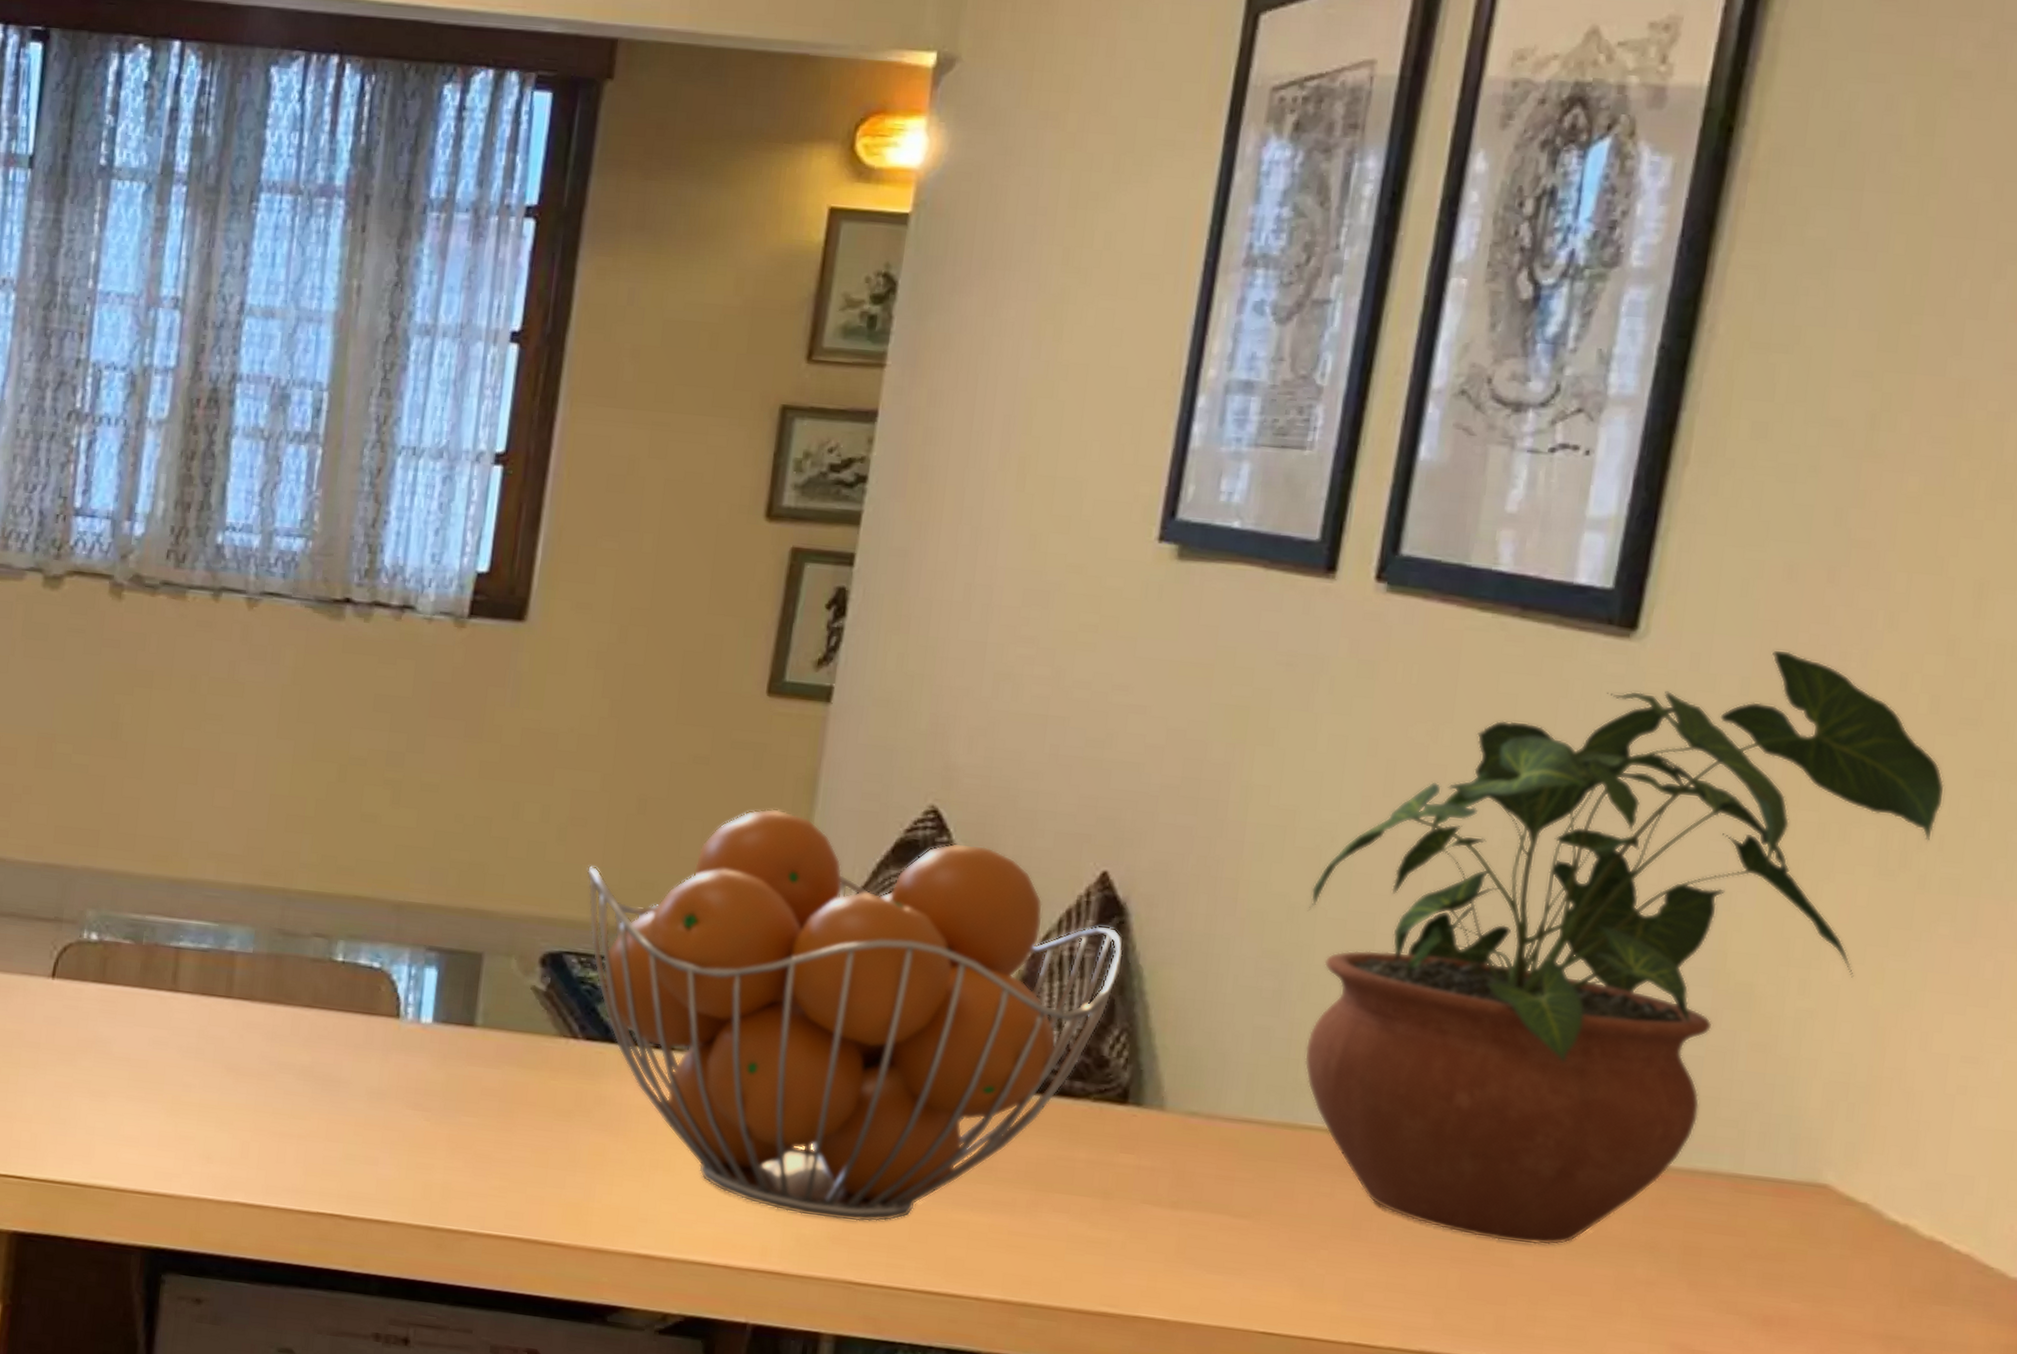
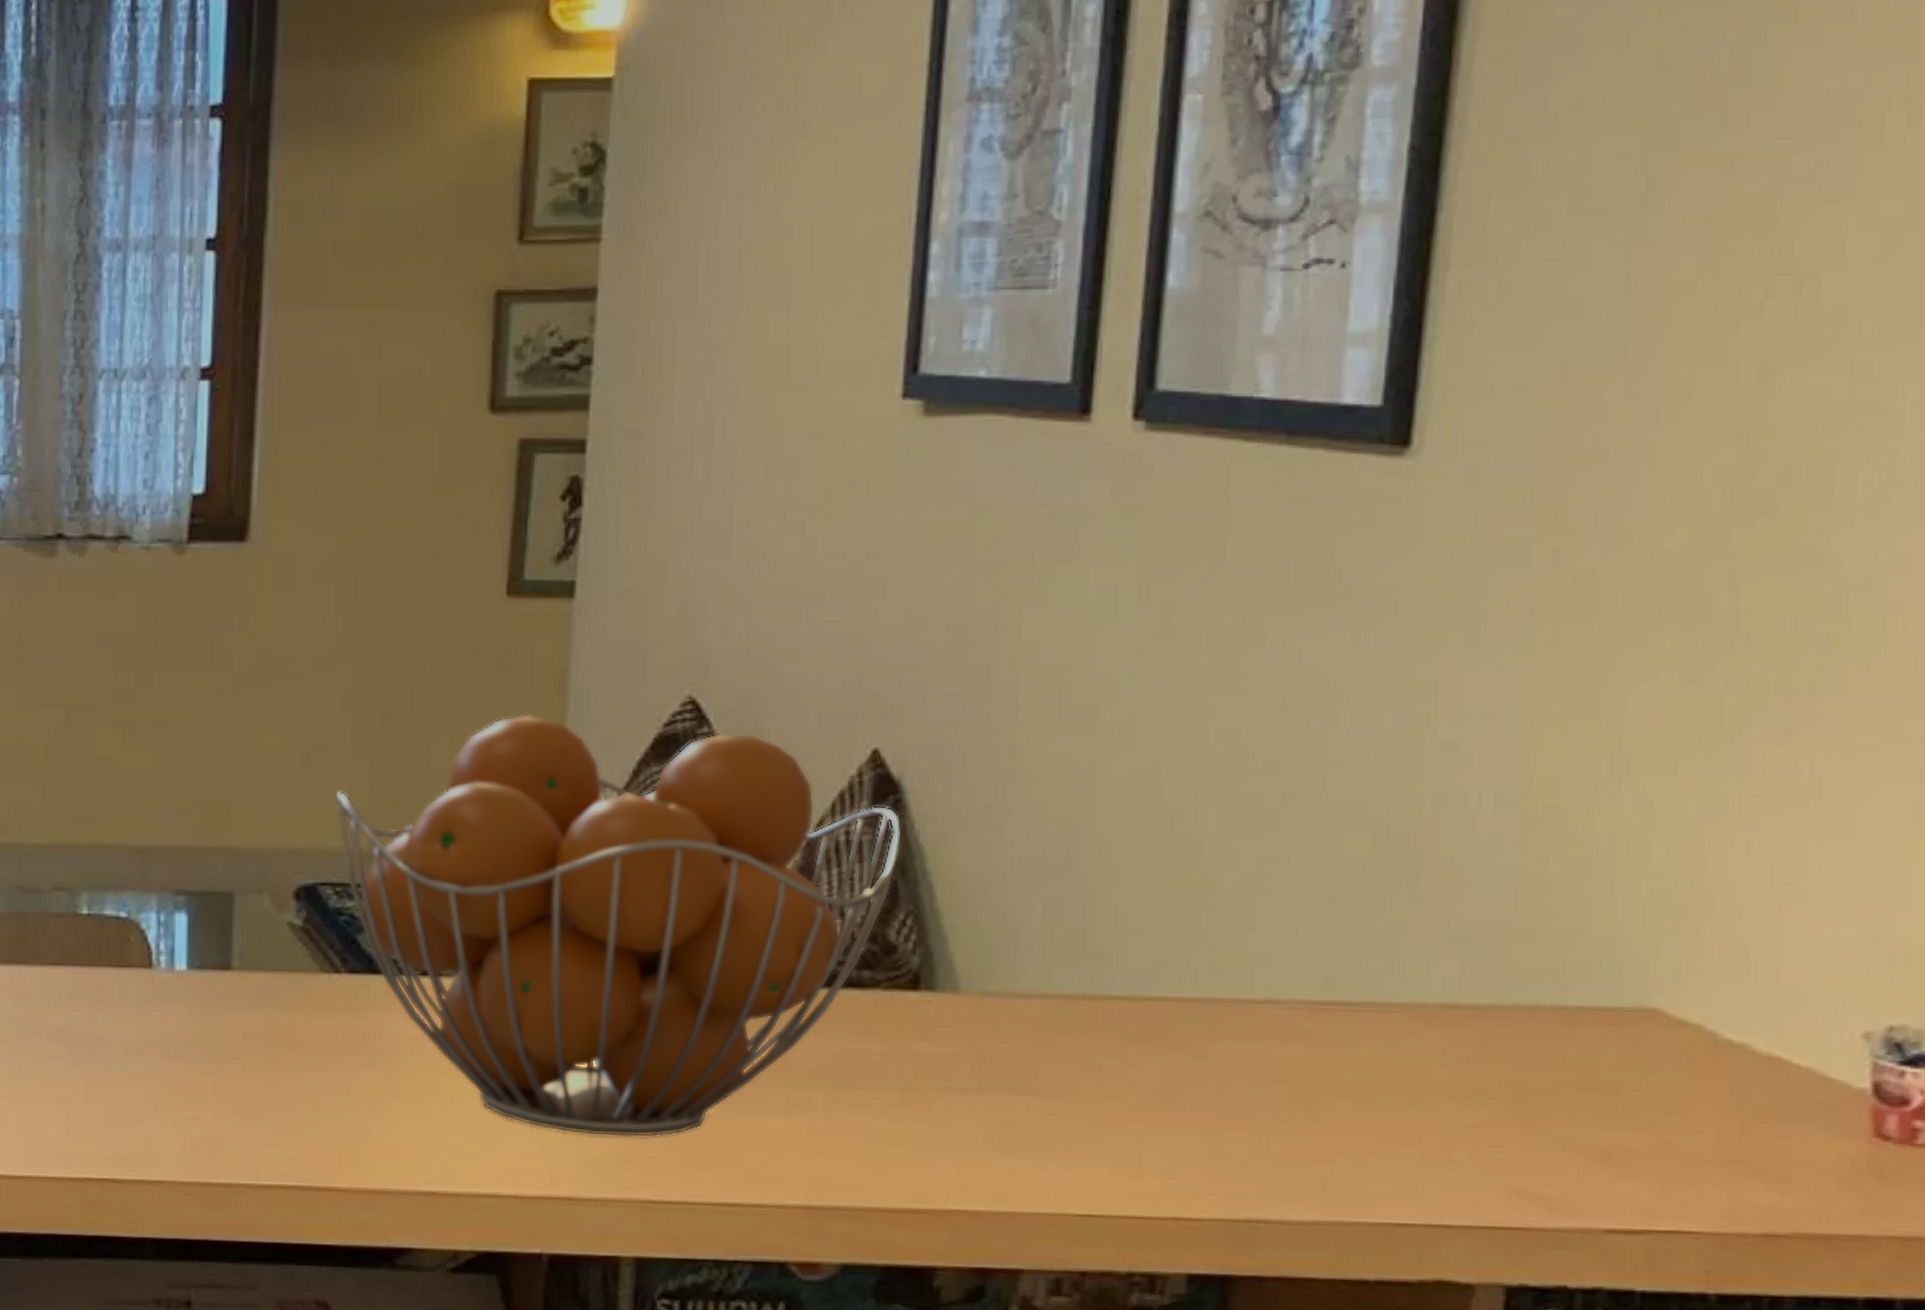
potted plant: present [1304,649,1945,1245] -> none [1090,453,1746,1099]

